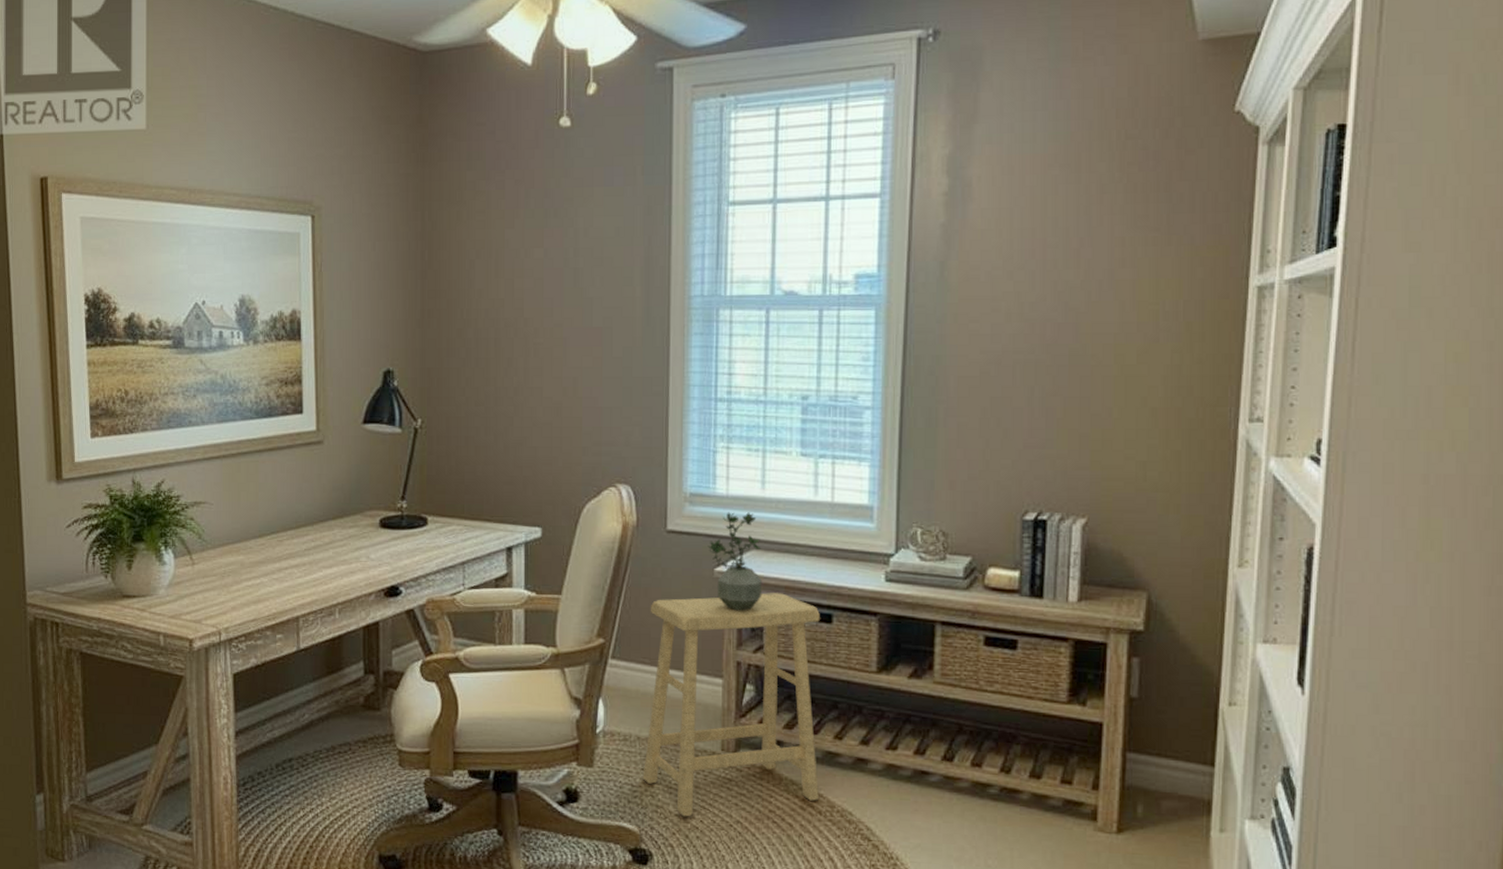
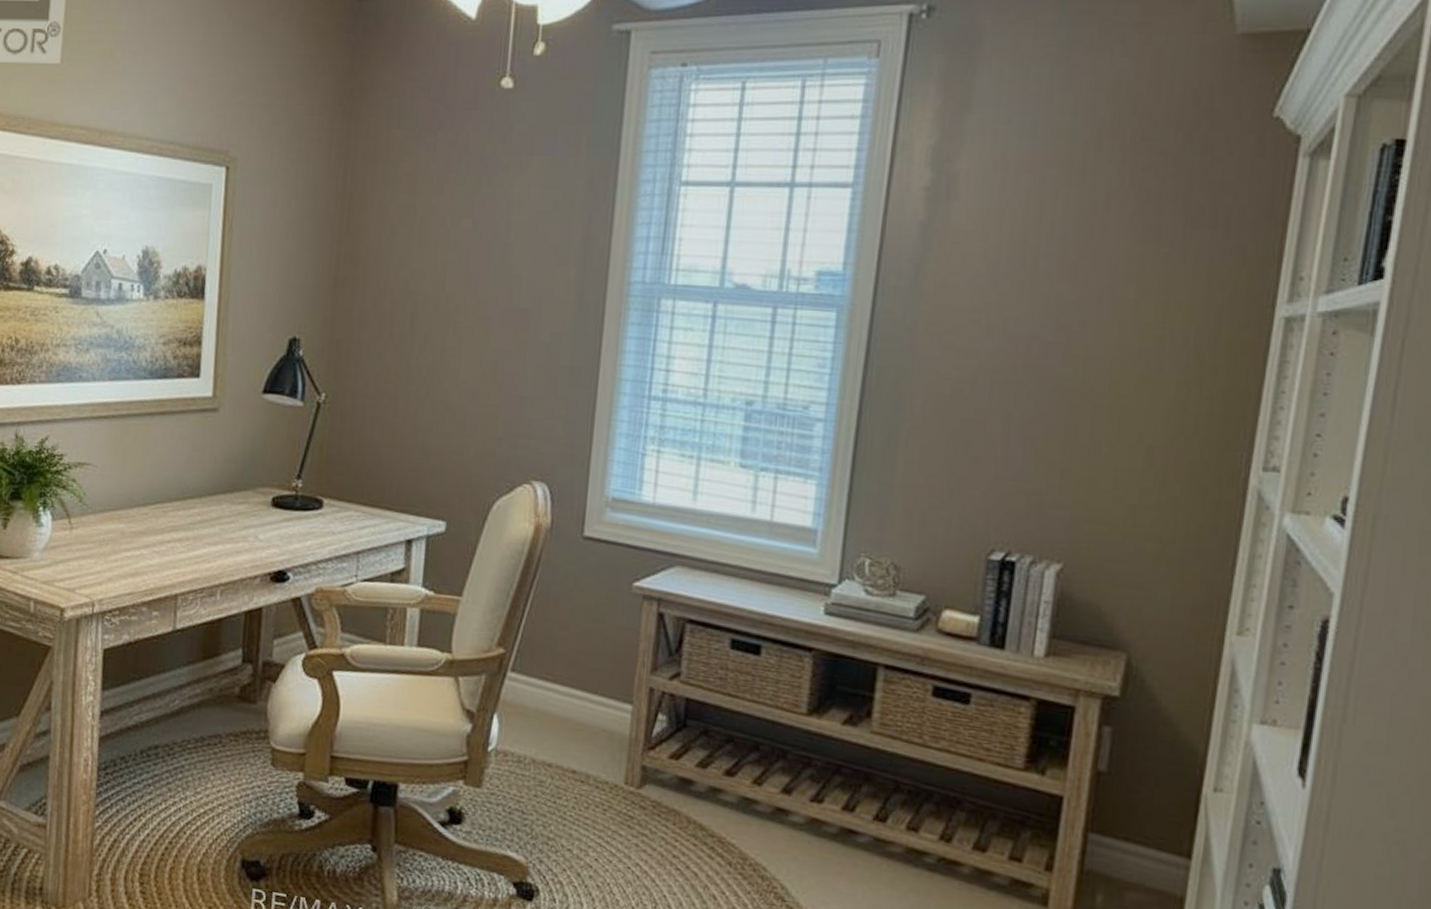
stool: present [642,593,820,817] -> none [534,611,748,853]
potted plant: present [707,512,763,611] -> none [627,522,687,633]

